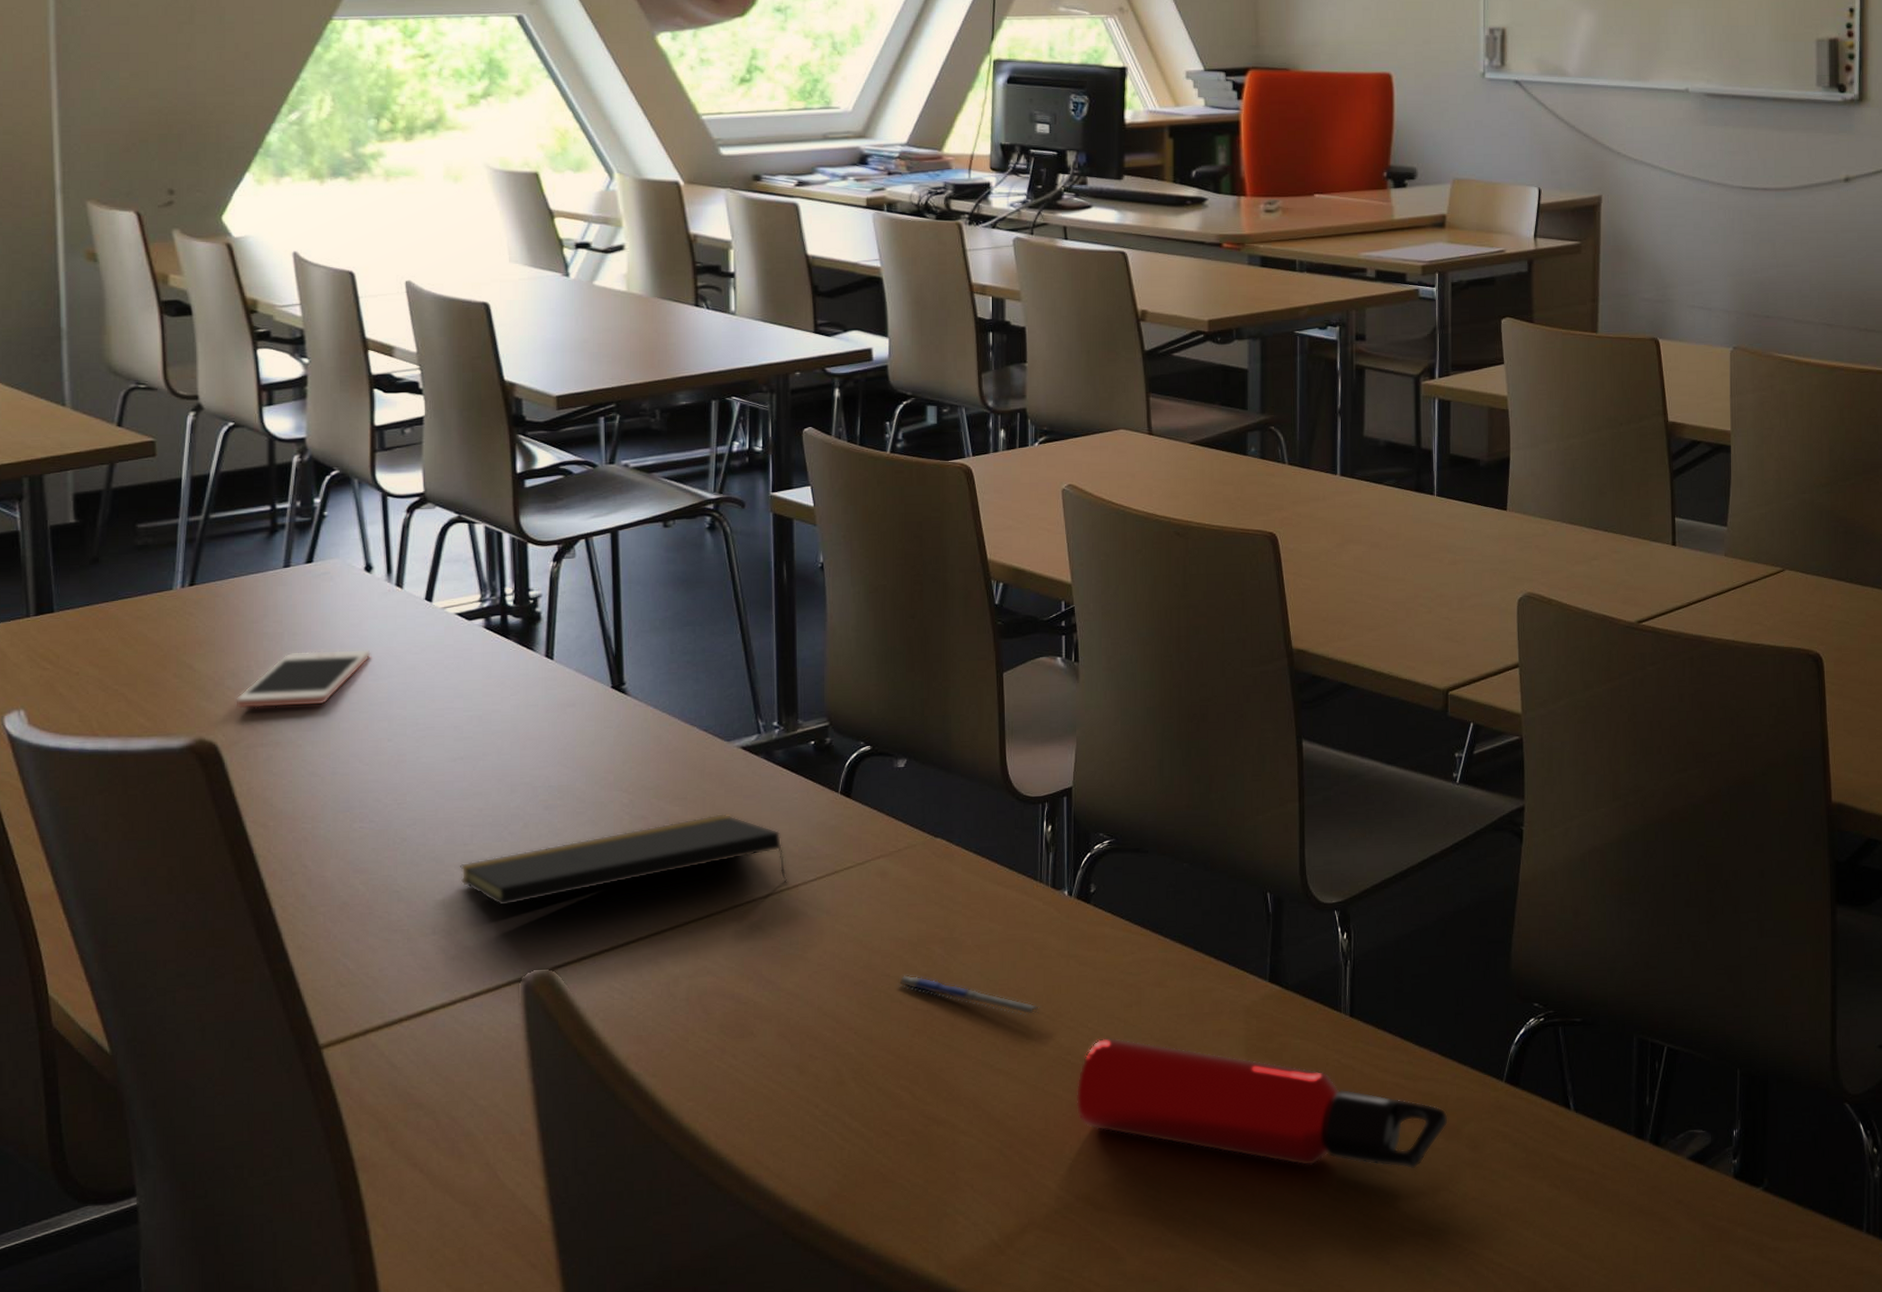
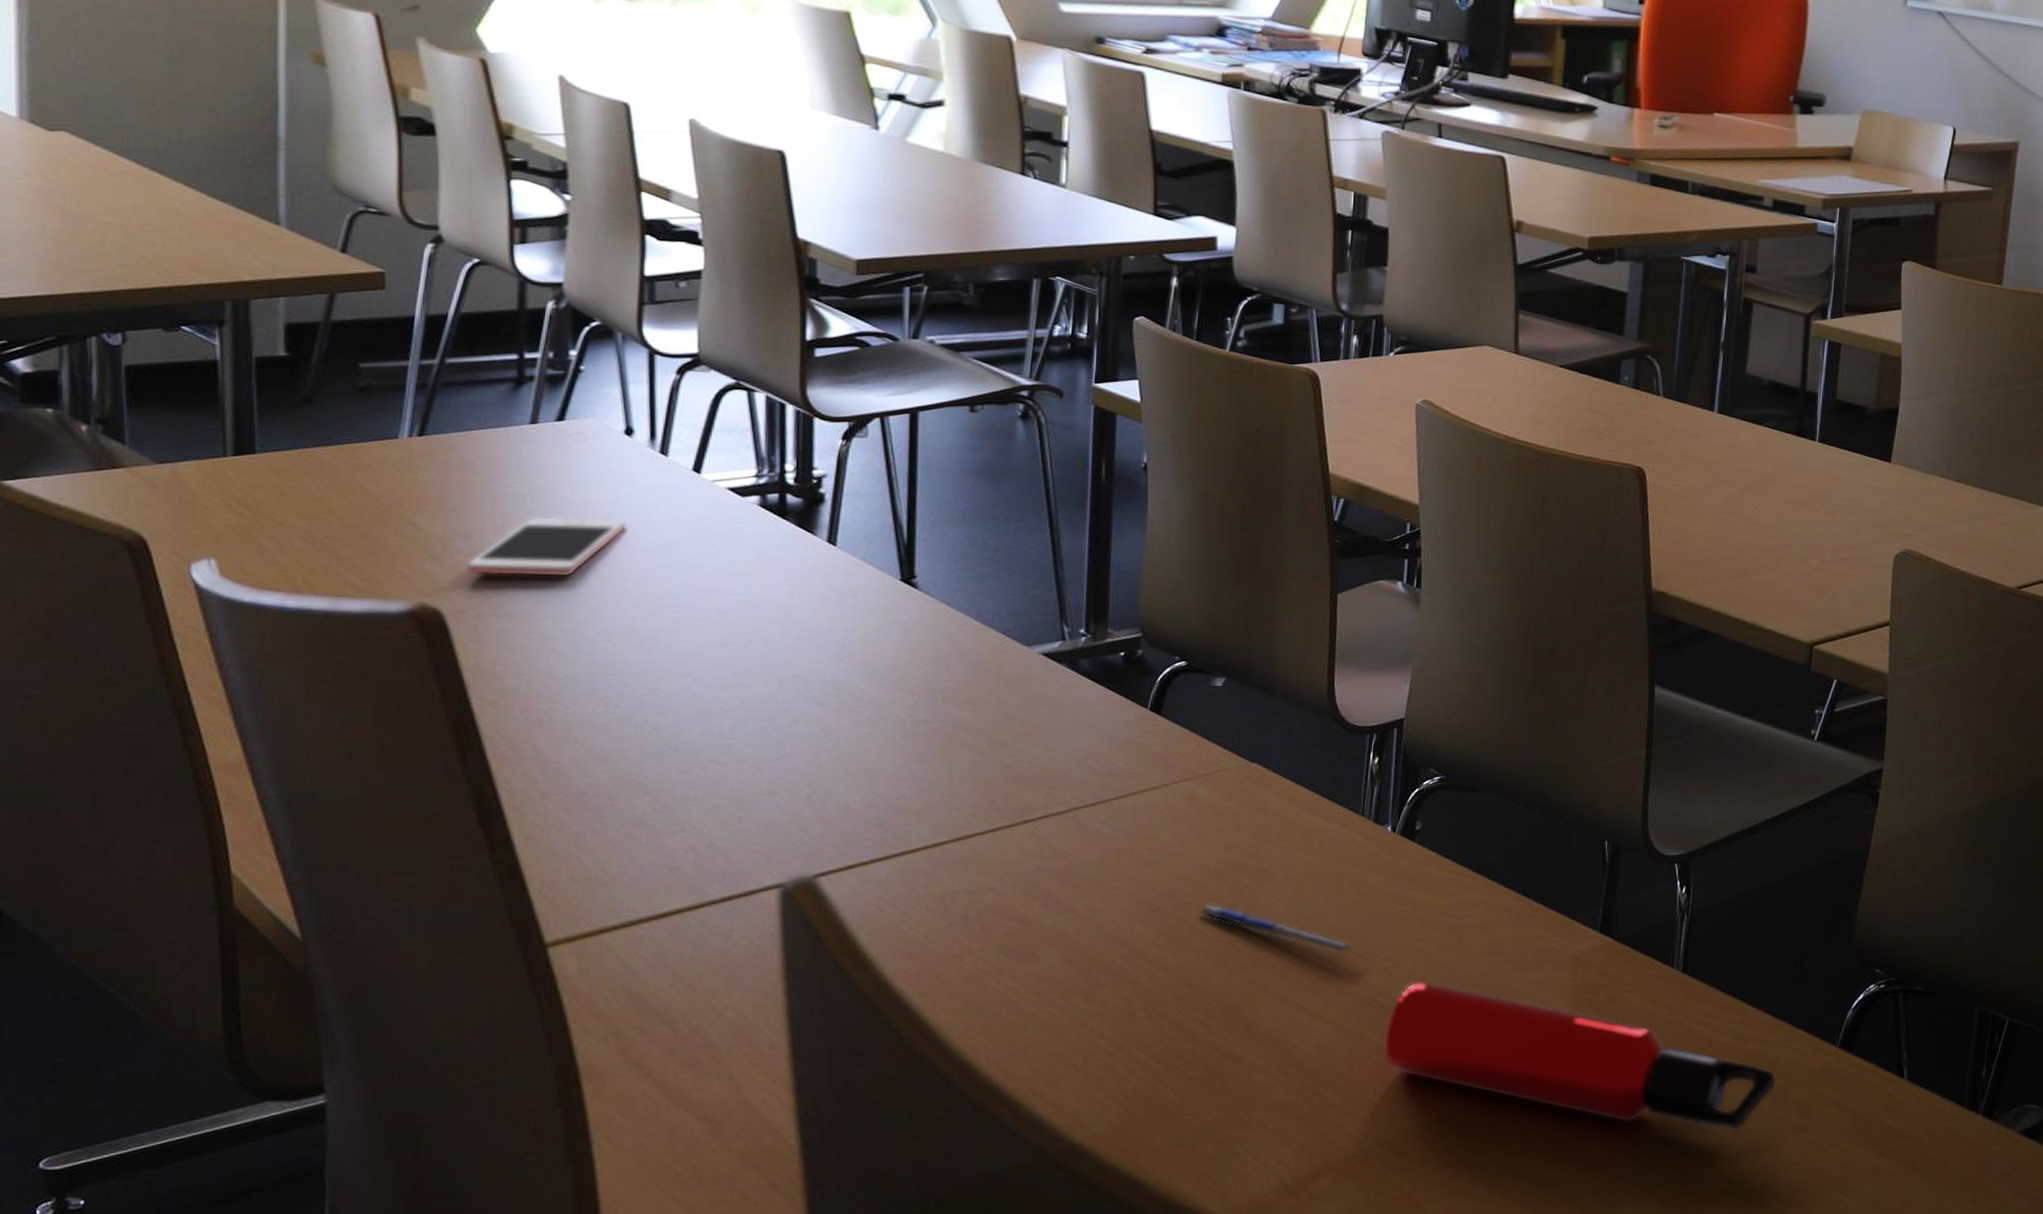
notepad: present [460,813,787,907] -> none [716,722,1085,807]

